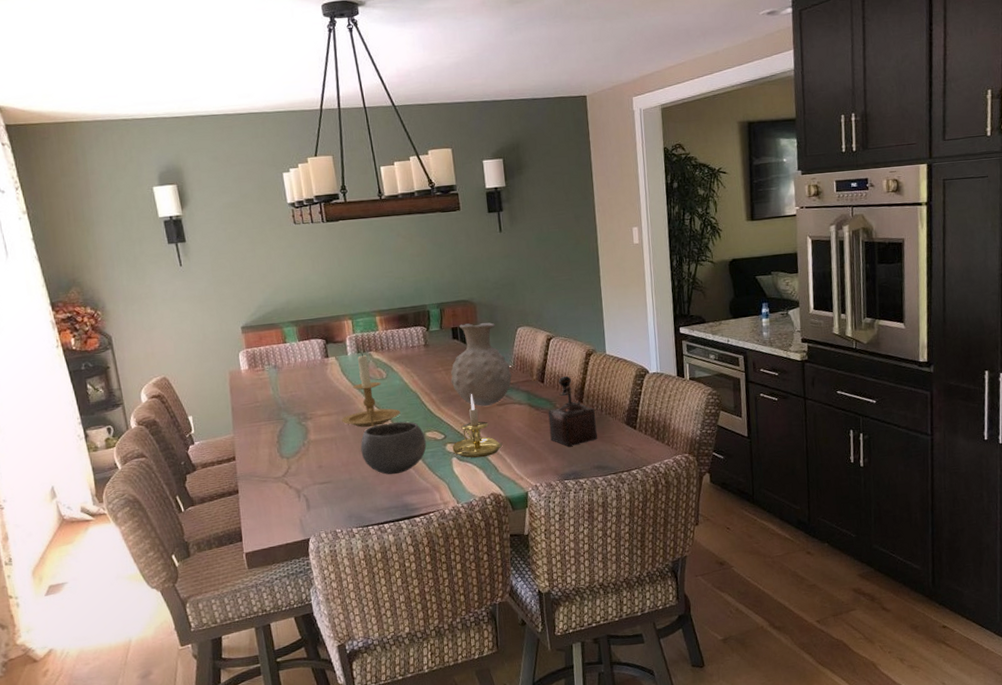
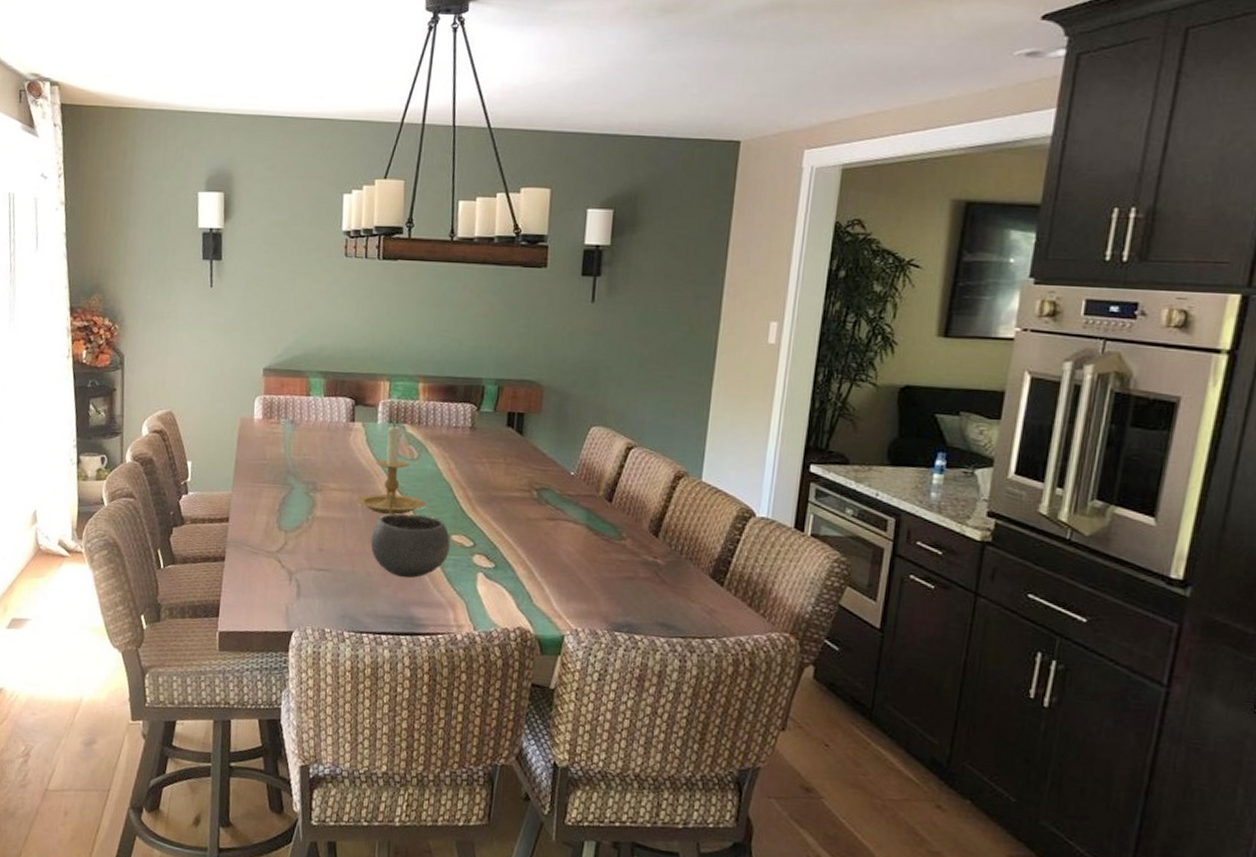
vase: present [451,322,512,407] -> none [494,410,573,518]
candle holder: present [452,394,503,458] -> none [480,498,544,581]
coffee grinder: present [548,375,597,447] -> none [606,498,672,590]

